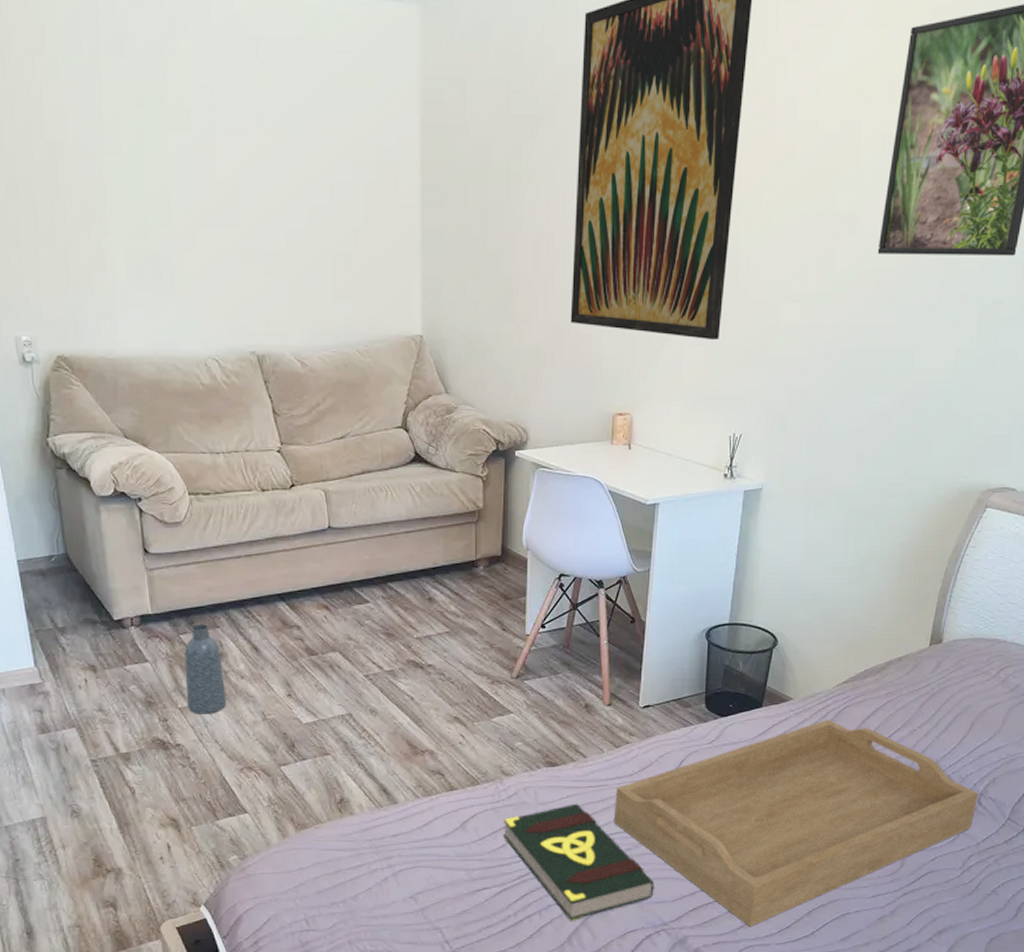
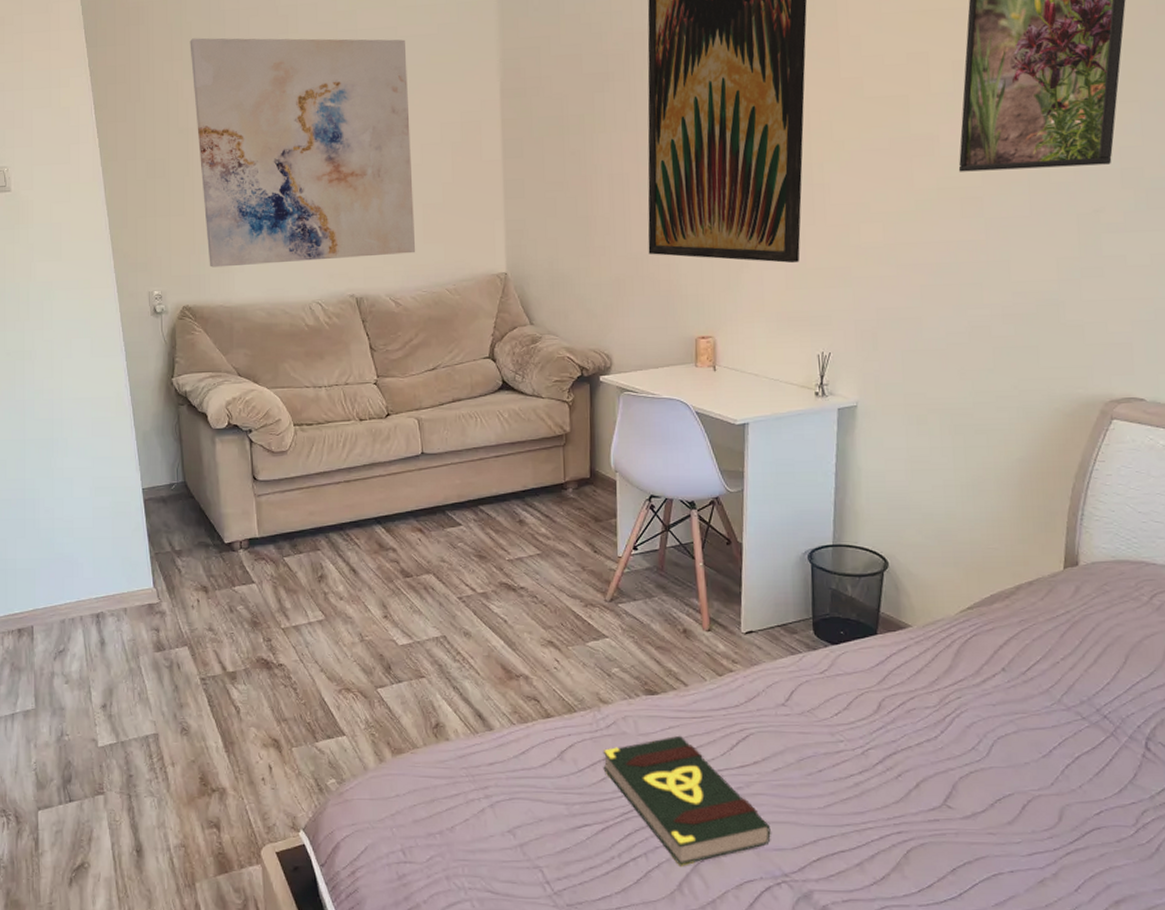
wall art: none [54,28,324,312] -> present [190,38,416,268]
vase: present [184,624,227,714] -> none [287,547,327,635]
serving tray: present [613,720,979,926] -> none [721,649,1146,883]

